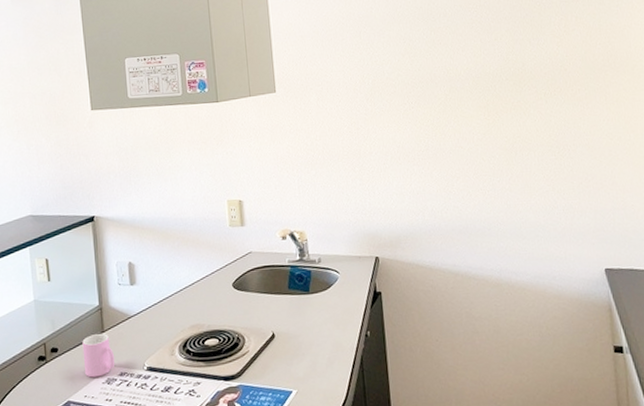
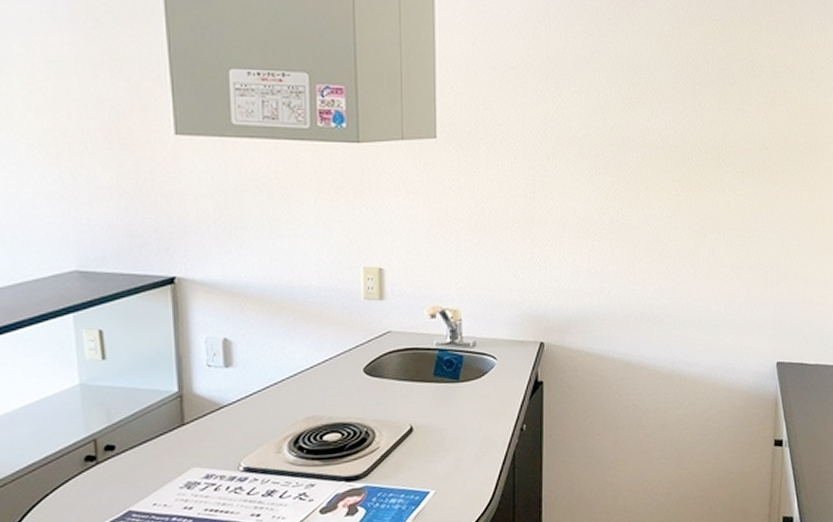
cup: present [82,333,115,378] -> none [152,426,199,481]

